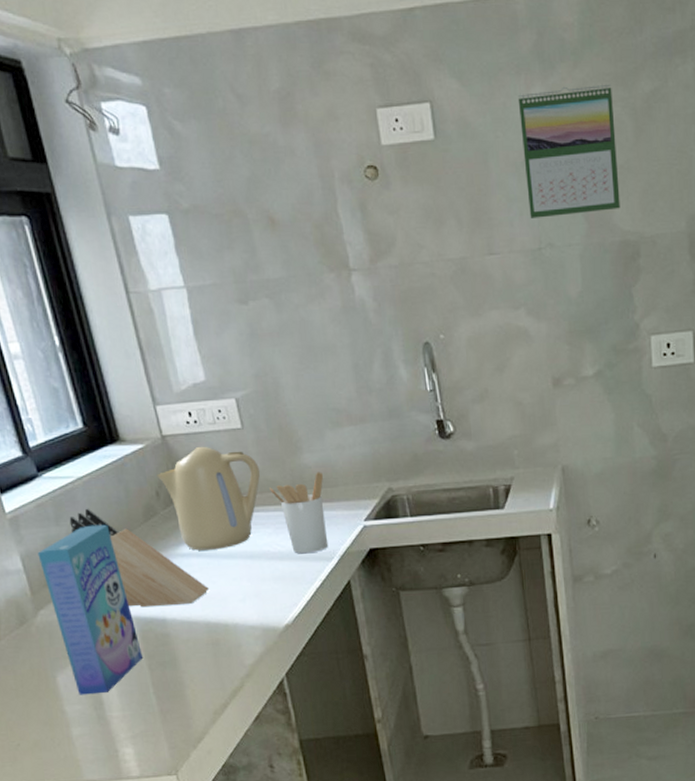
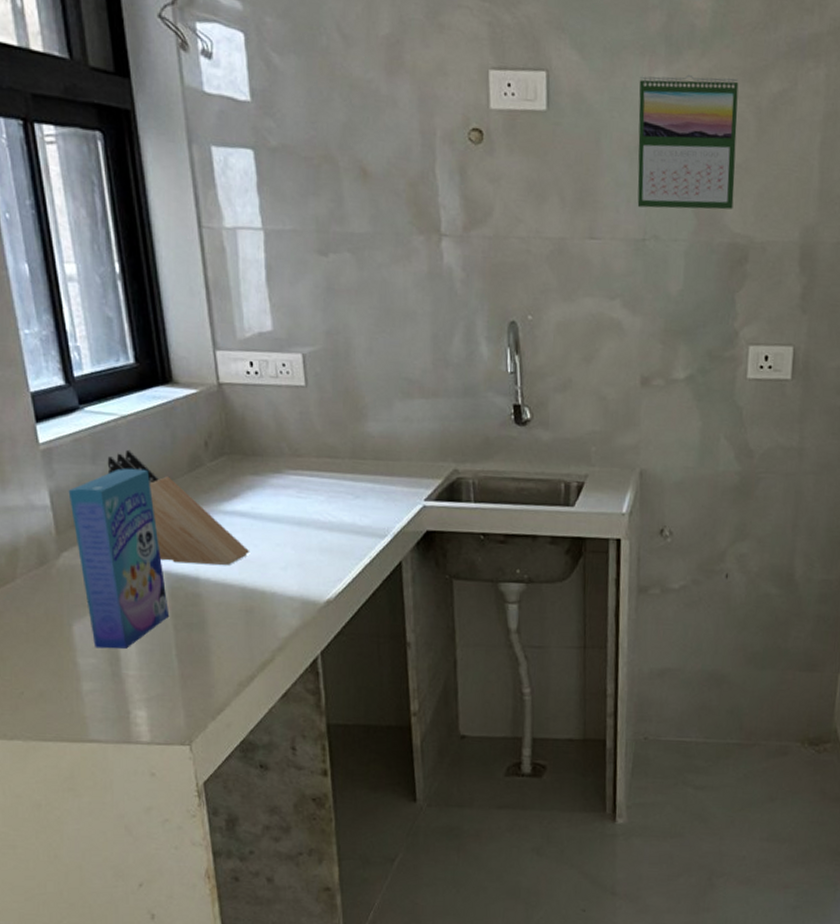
kettle: present [157,446,261,551] -> none [208,399,320,512]
utensil holder: present [270,472,329,554] -> none [327,443,386,528]

